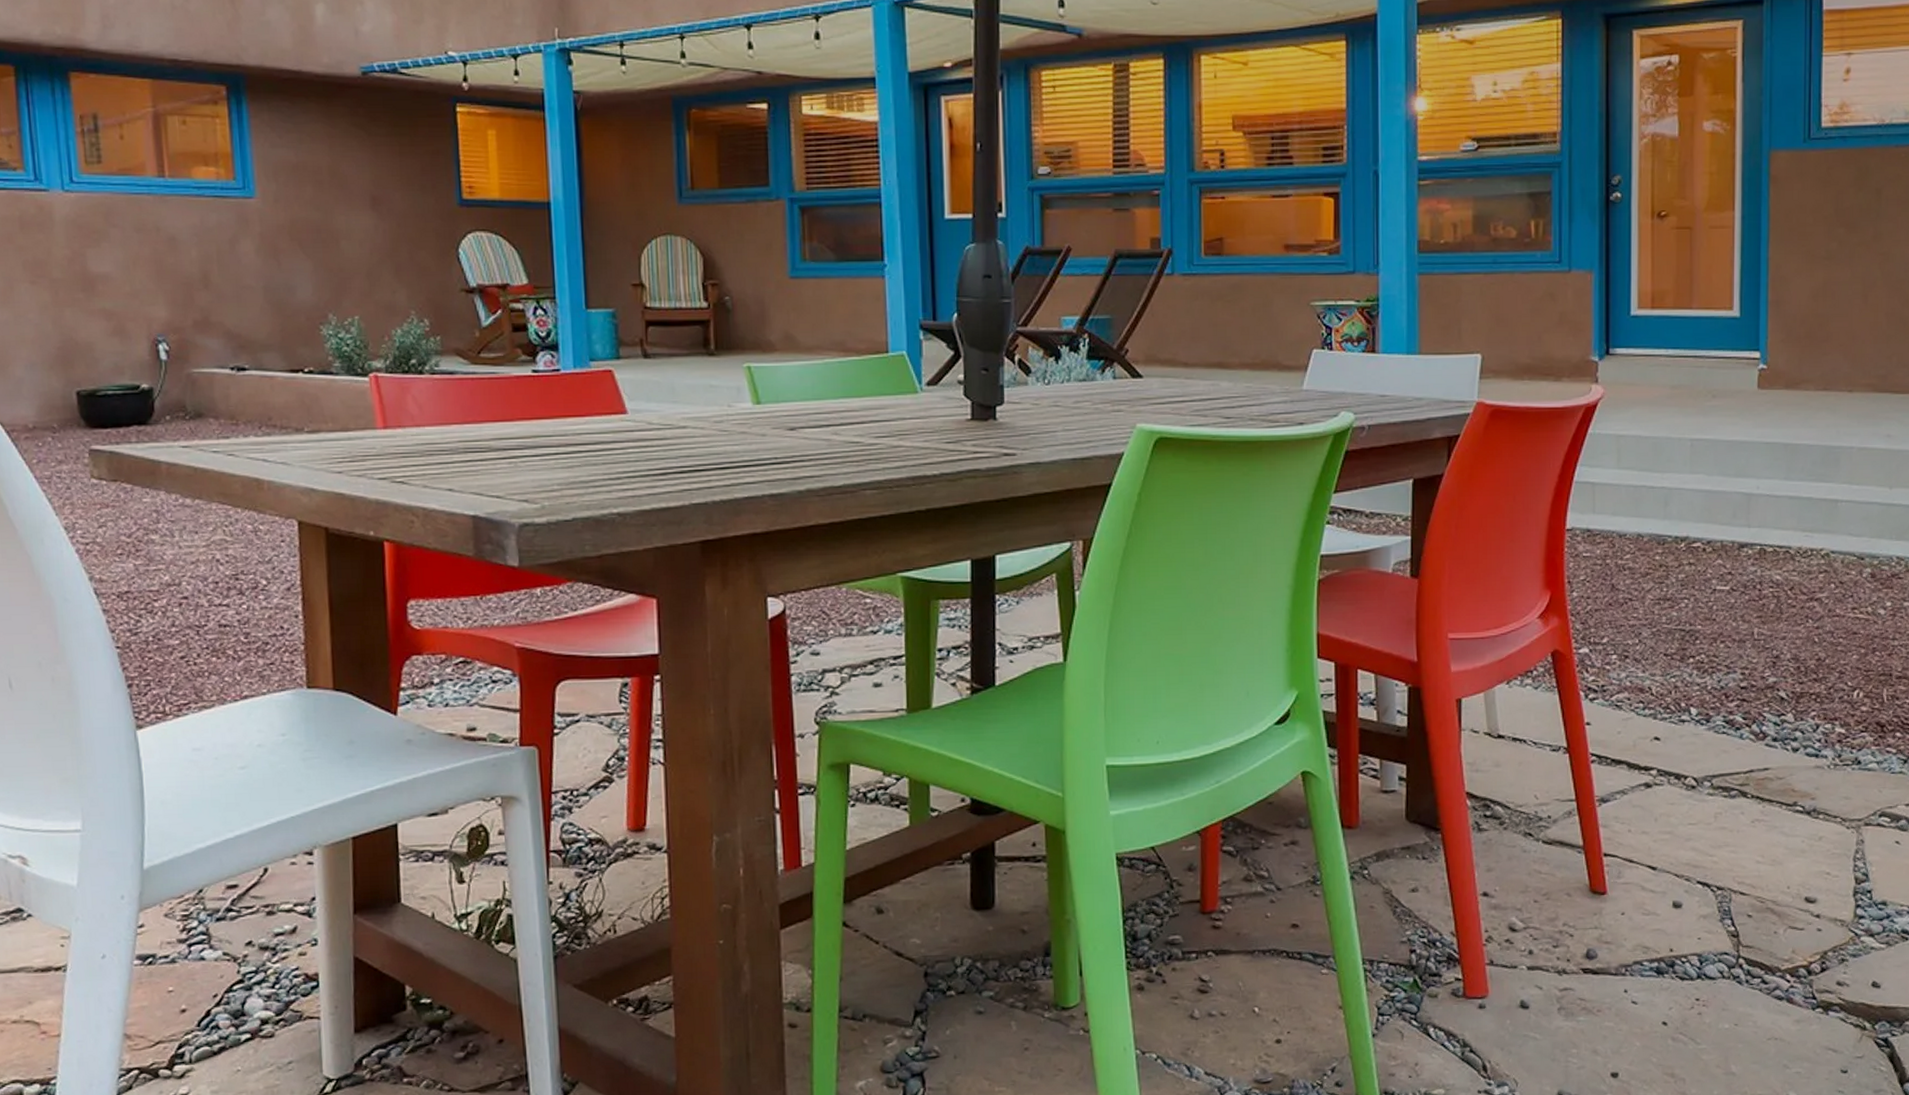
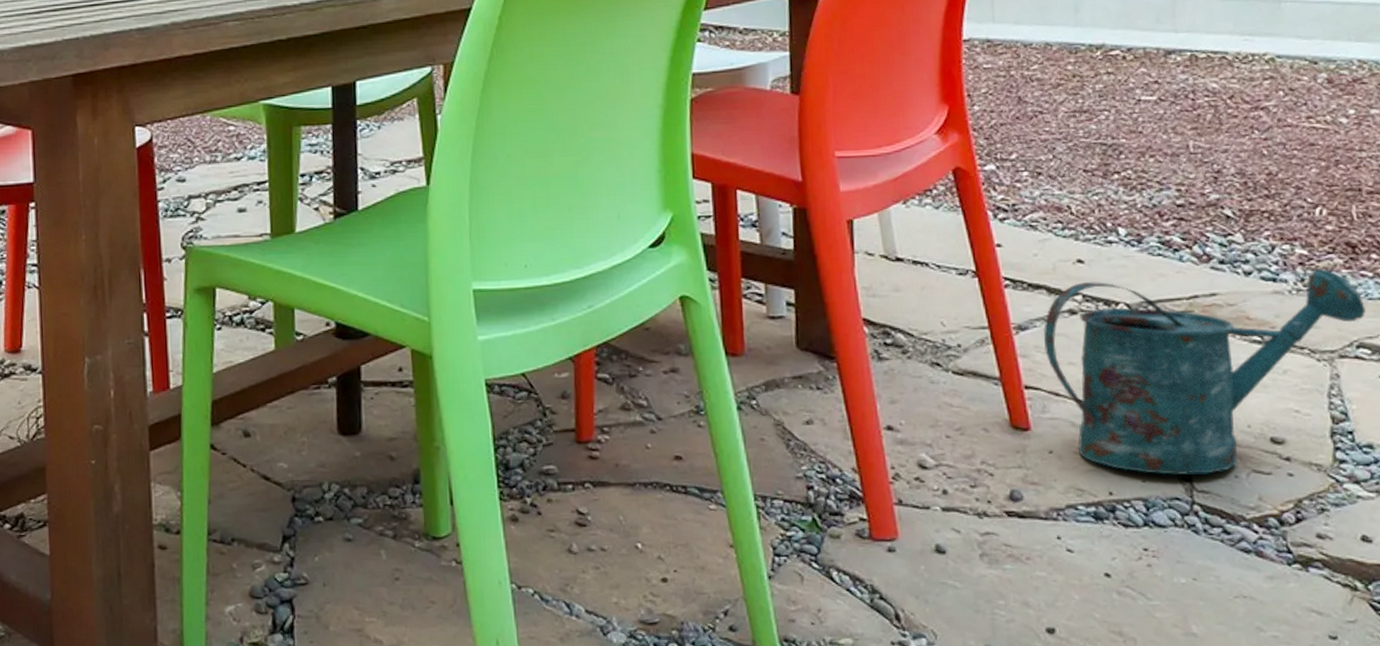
watering can: none [1622,746,1889,932] -> present [1043,269,1367,475]

